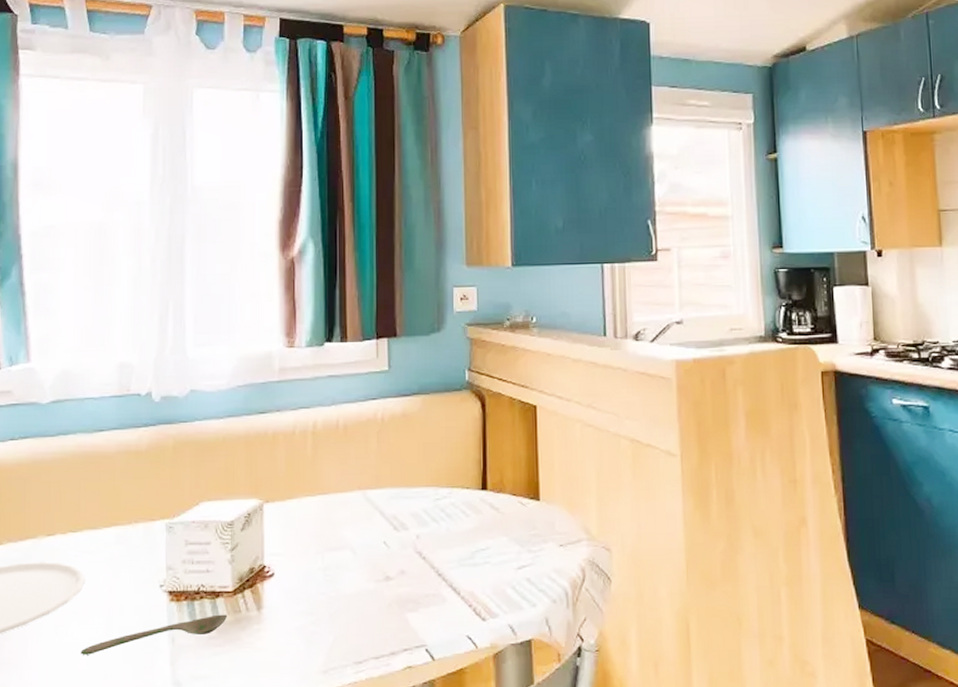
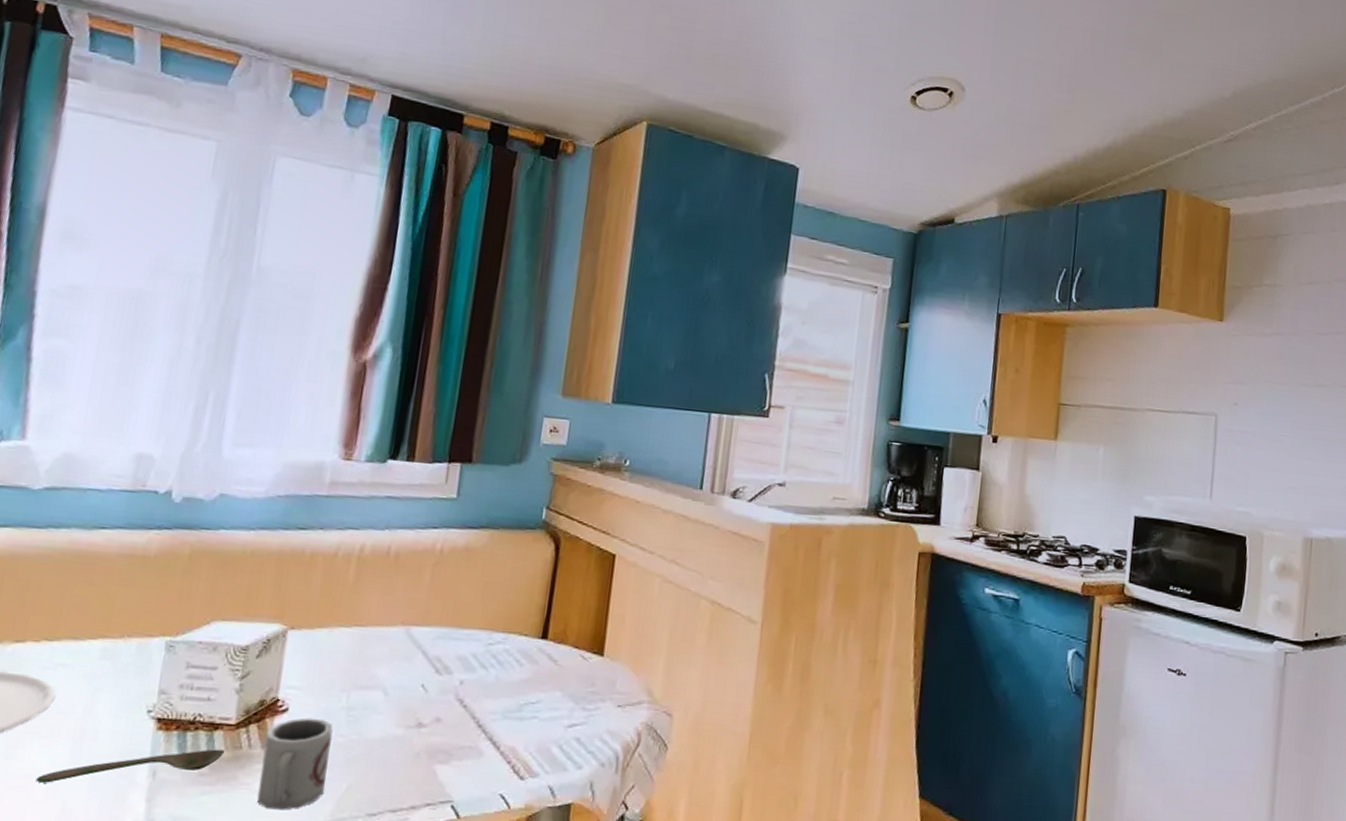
cup: none [260,580,316,664] -> present [257,717,333,810]

